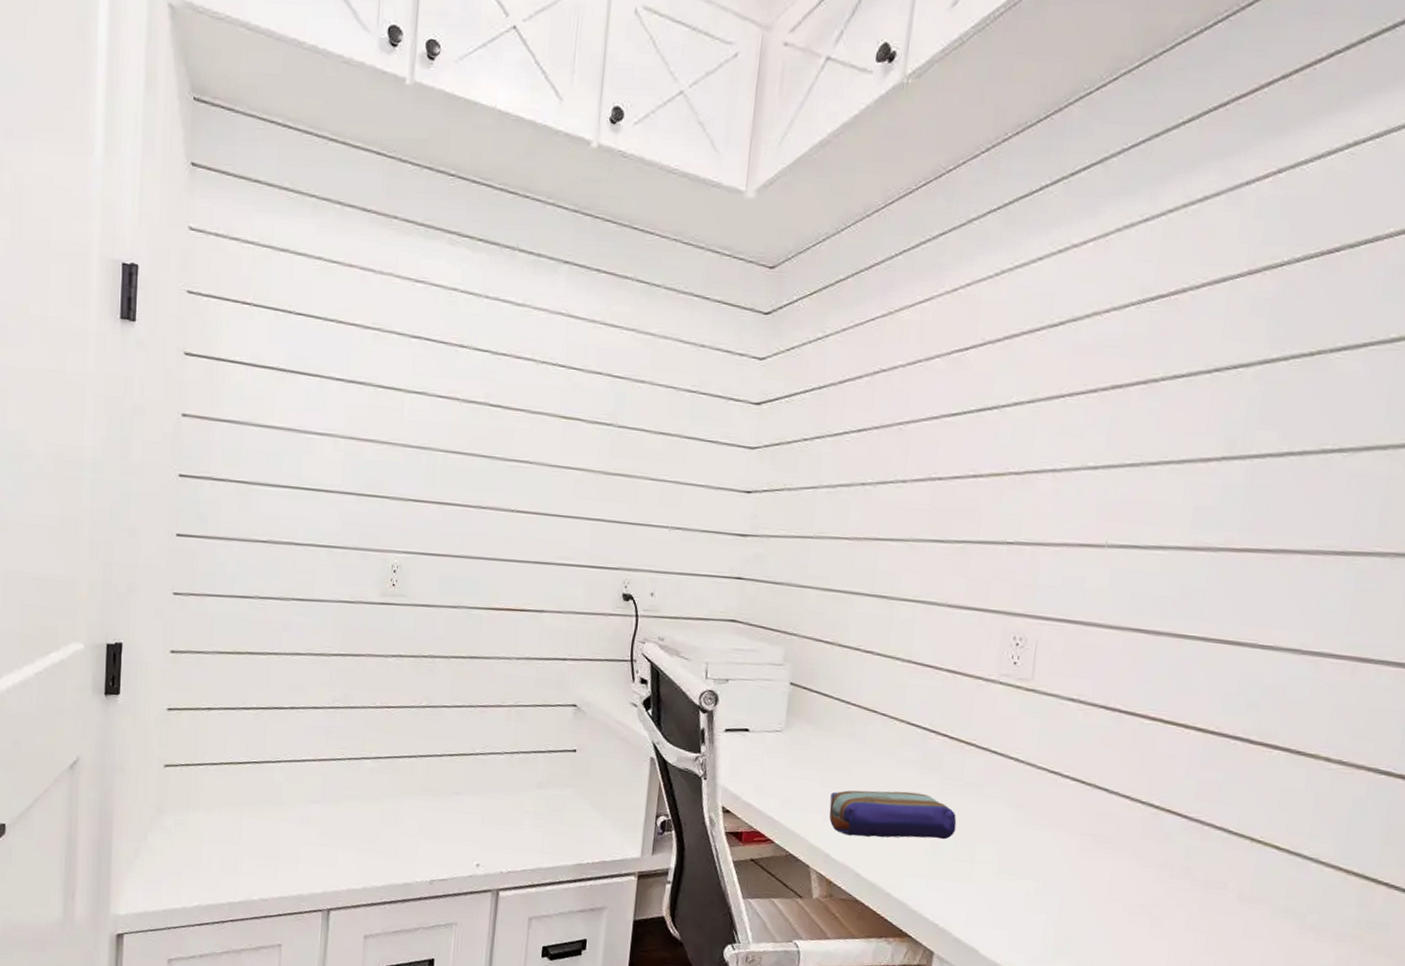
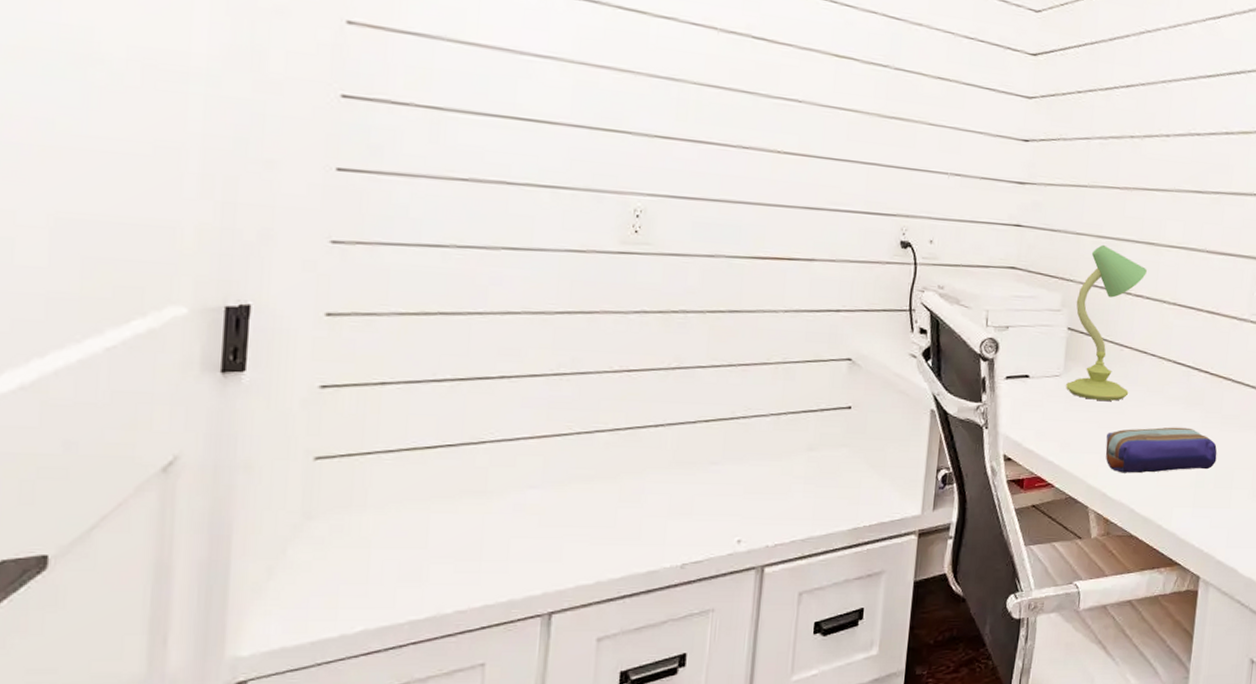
table lamp: none [787,597,878,760] -> present [1066,244,1147,401]

